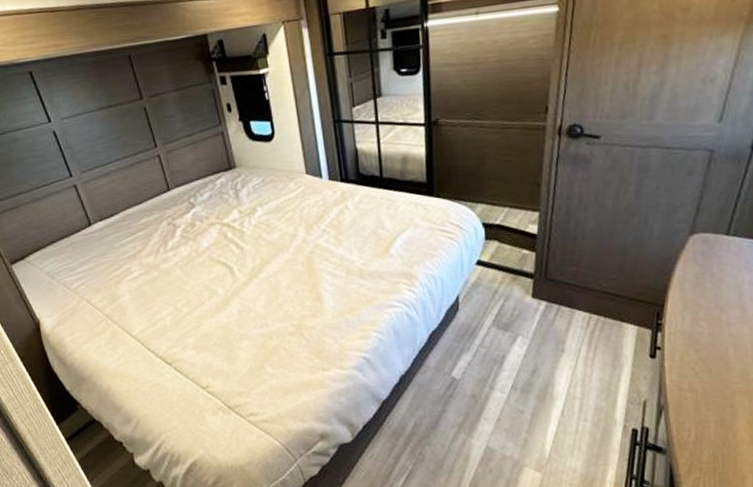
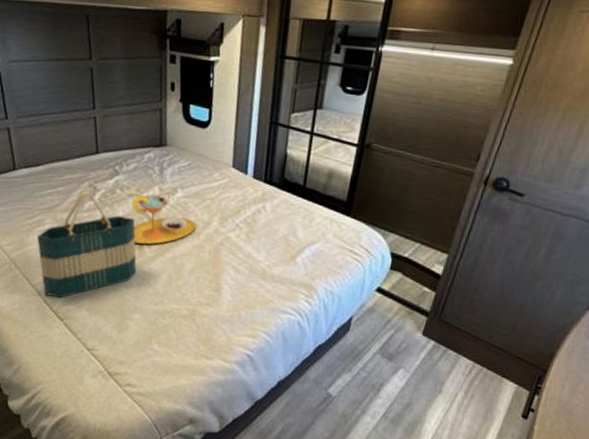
tote bag: none [128,230,234,344] -> present [37,191,137,299]
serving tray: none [213,217,283,271] -> present [131,194,196,245]

